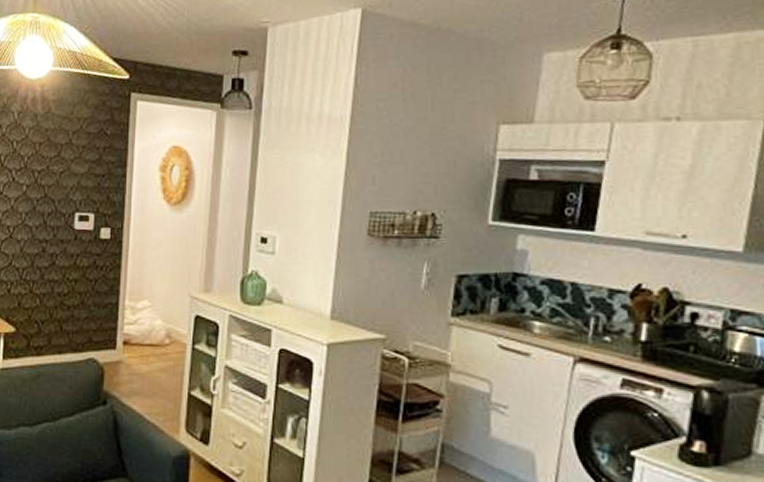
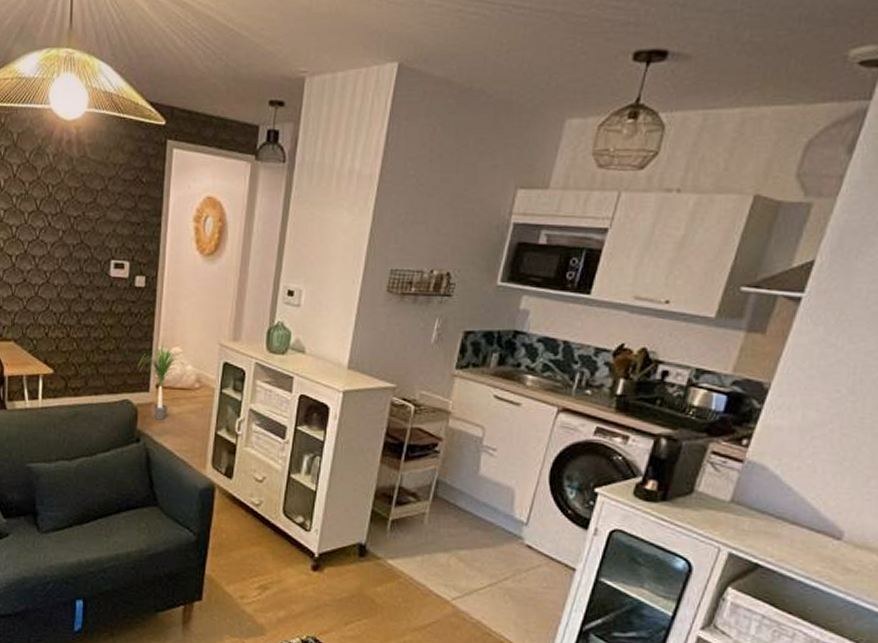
potted plant: none [103,294,155,380] -> present [138,340,186,420]

